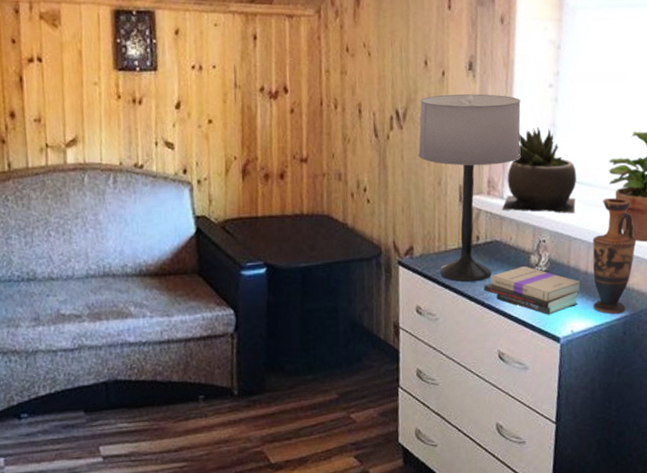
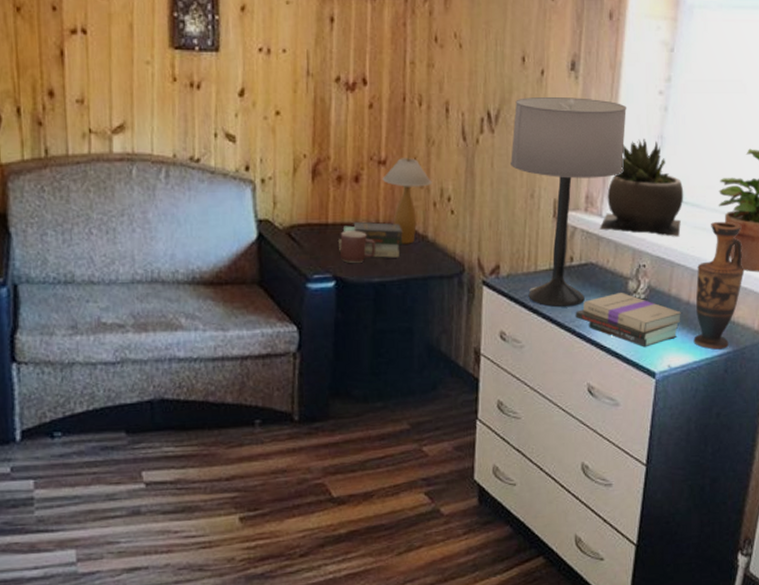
books: none [268,213,325,245] -> present [339,221,403,258]
mug: none [269,222,302,252] -> present [339,231,376,264]
table lamp: none [304,150,349,232] -> present [382,152,432,244]

